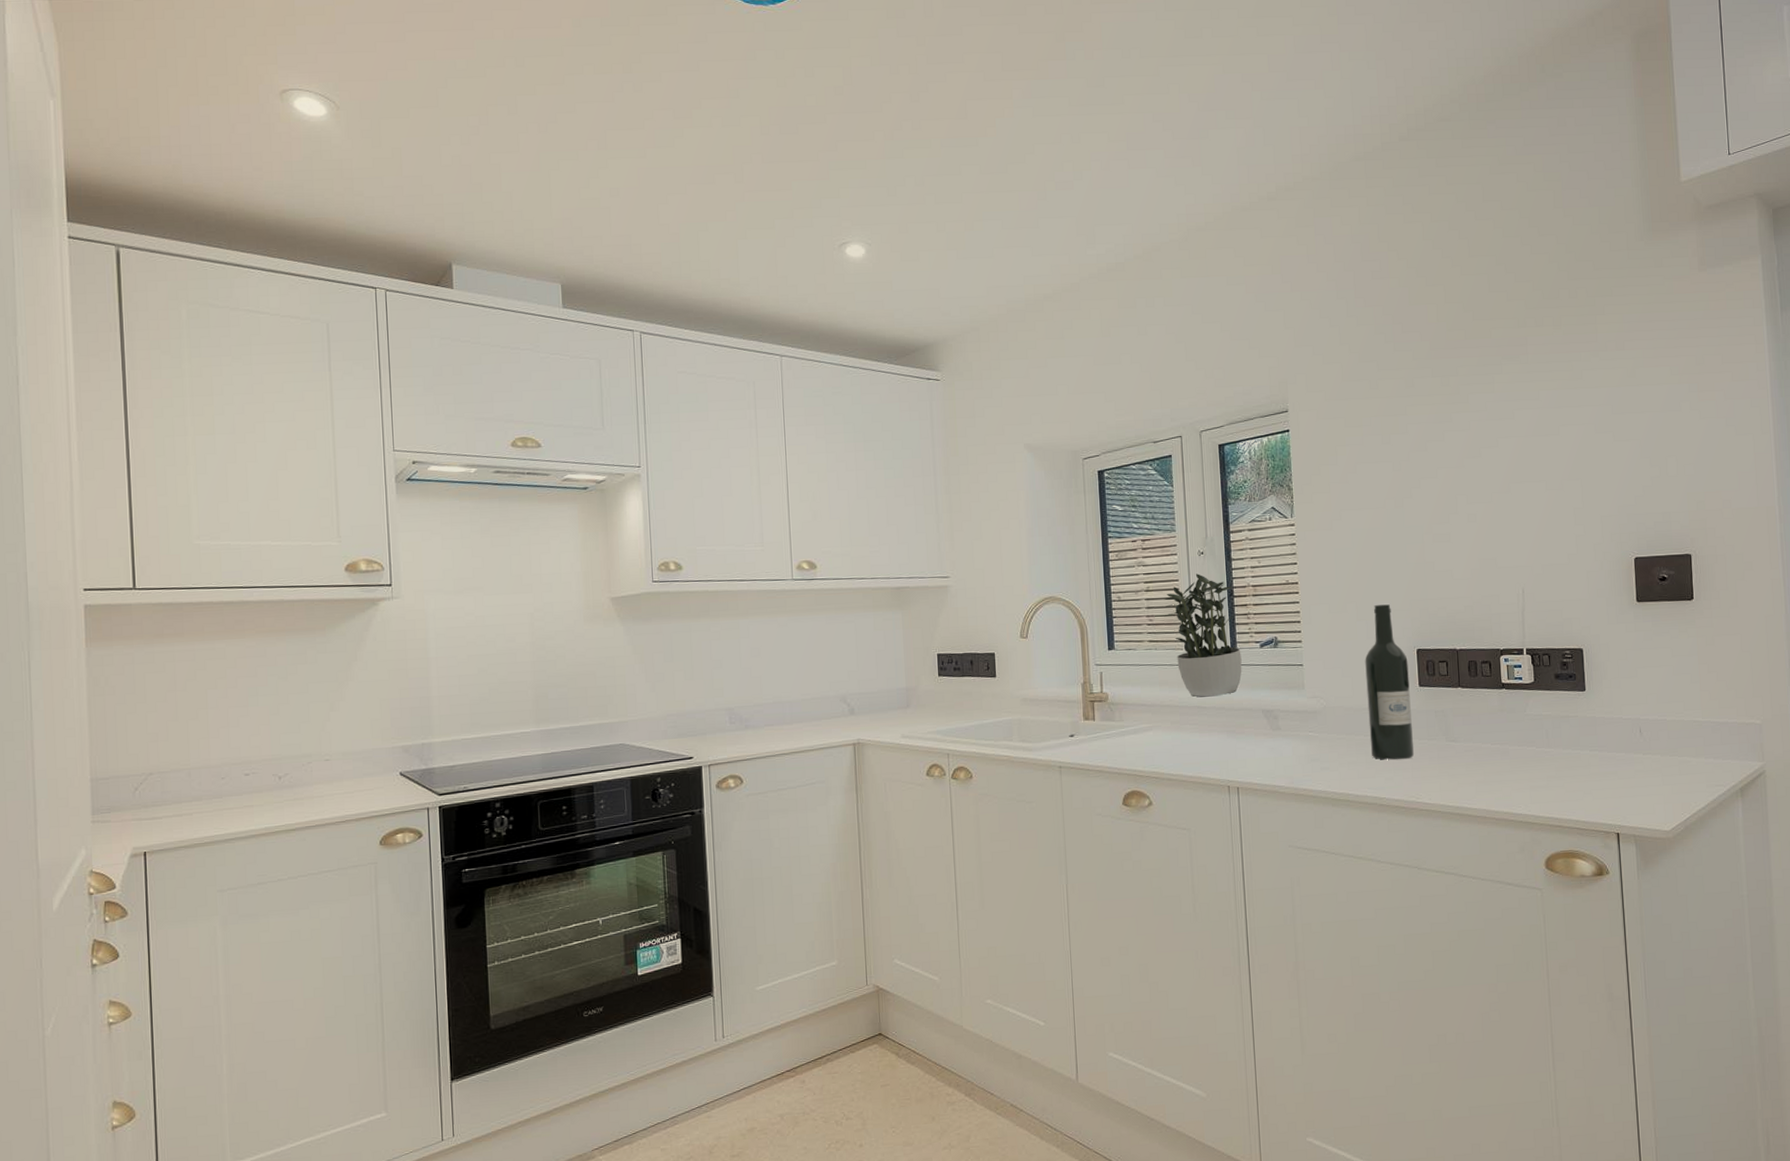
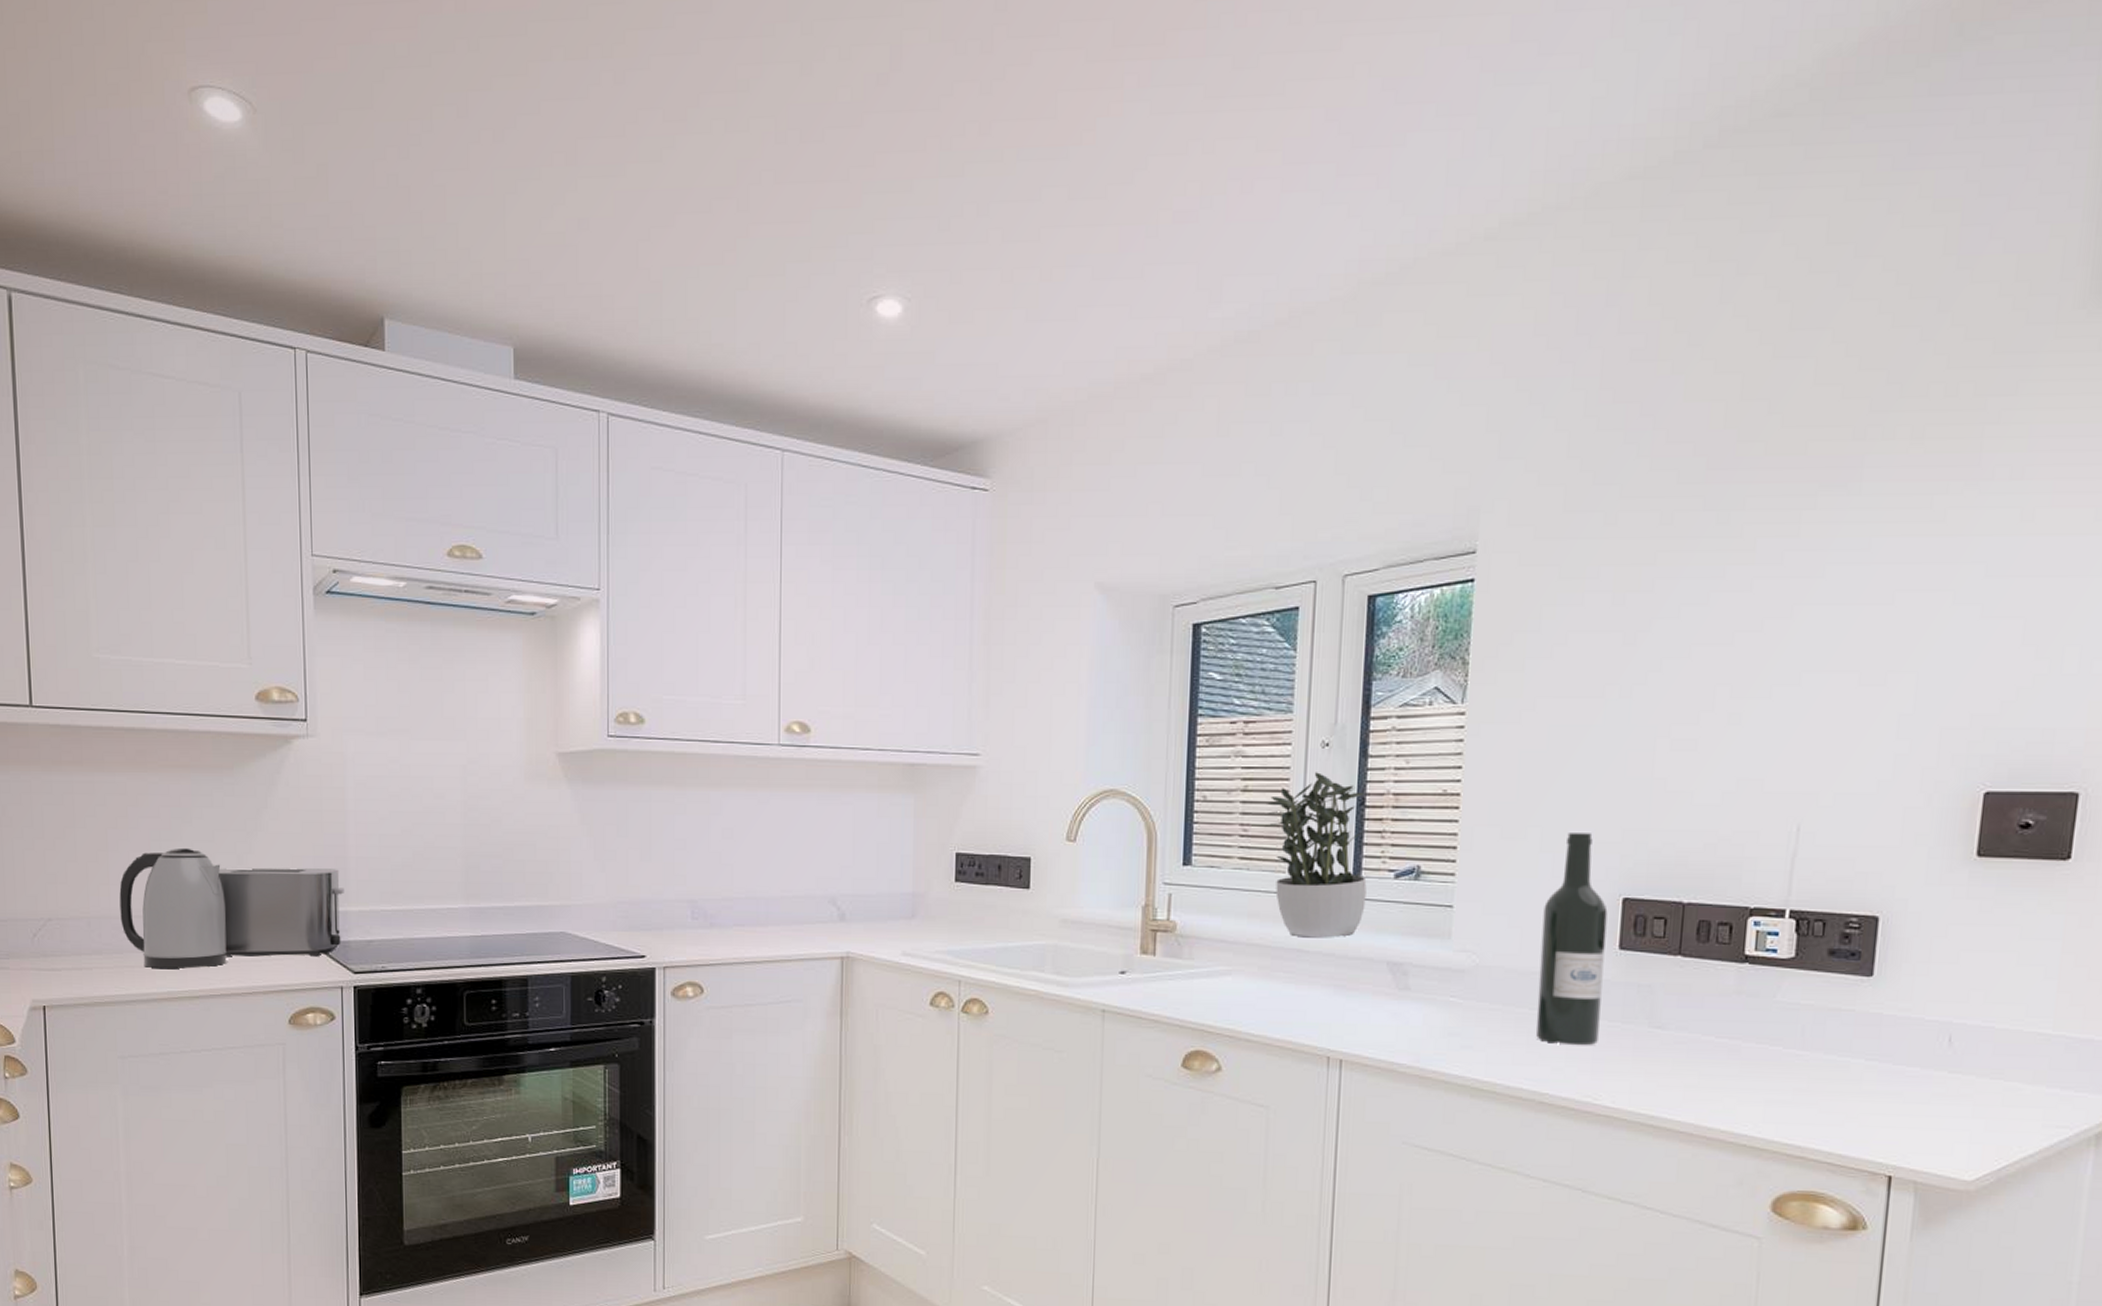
kettle: none [219,700,321,808] -> present [119,847,227,969]
toaster: none [312,707,428,791] -> present [218,867,344,957]

